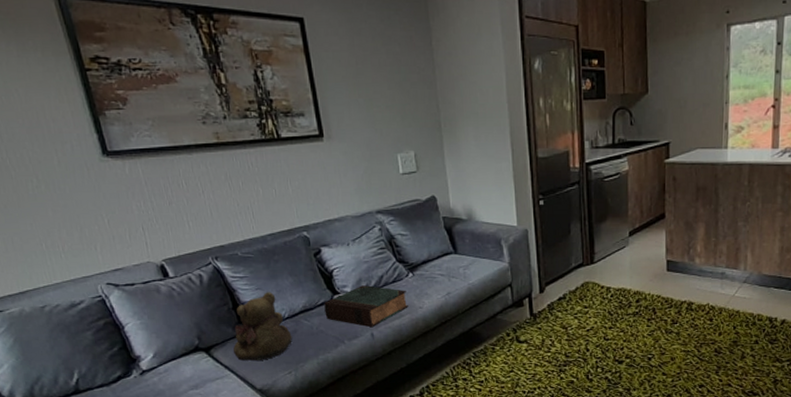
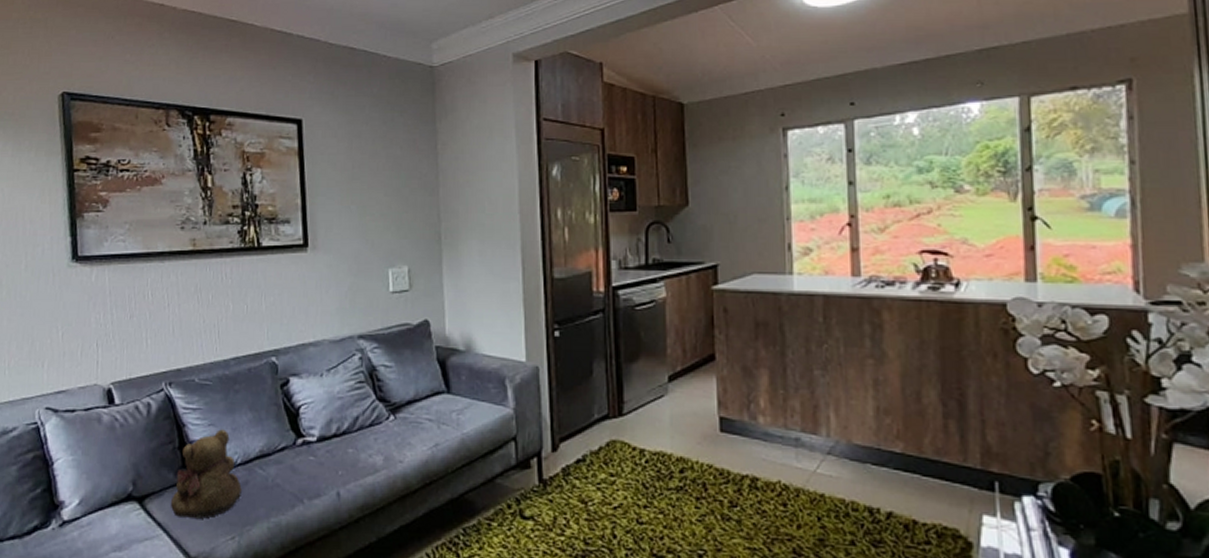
book: present [324,285,408,328] -> none [284,428,386,485]

